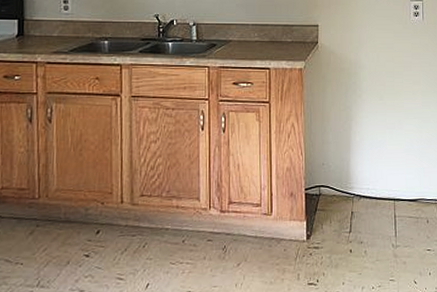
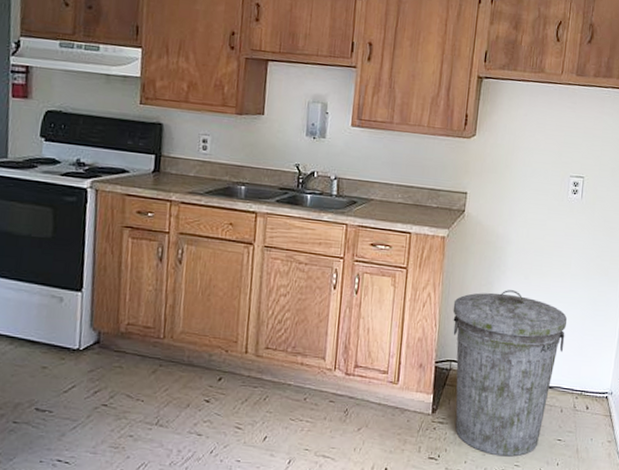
trash can: none [316,112,423,273] -> present [453,290,567,457]

